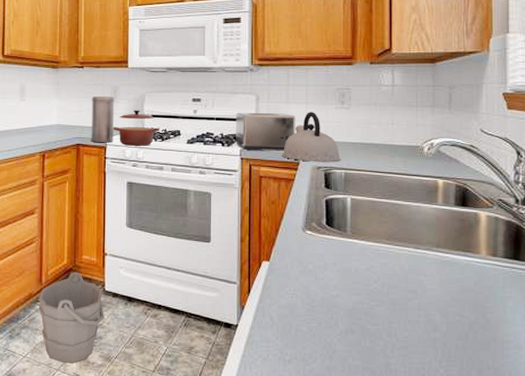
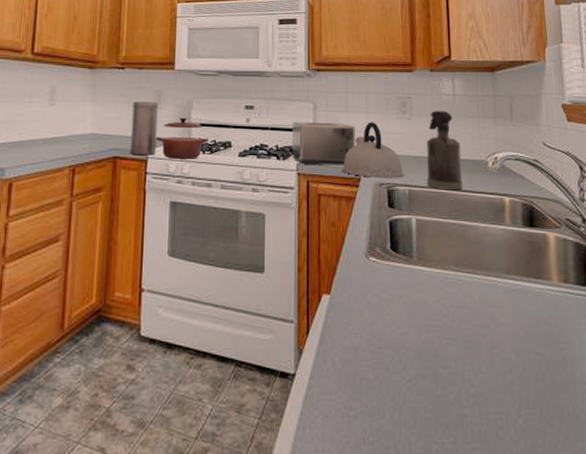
bucket: present [38,272,104,364] -> none [57,313,139,433]
spray bottle: none [363,100,398,172] -> present [426,110,463,190]

